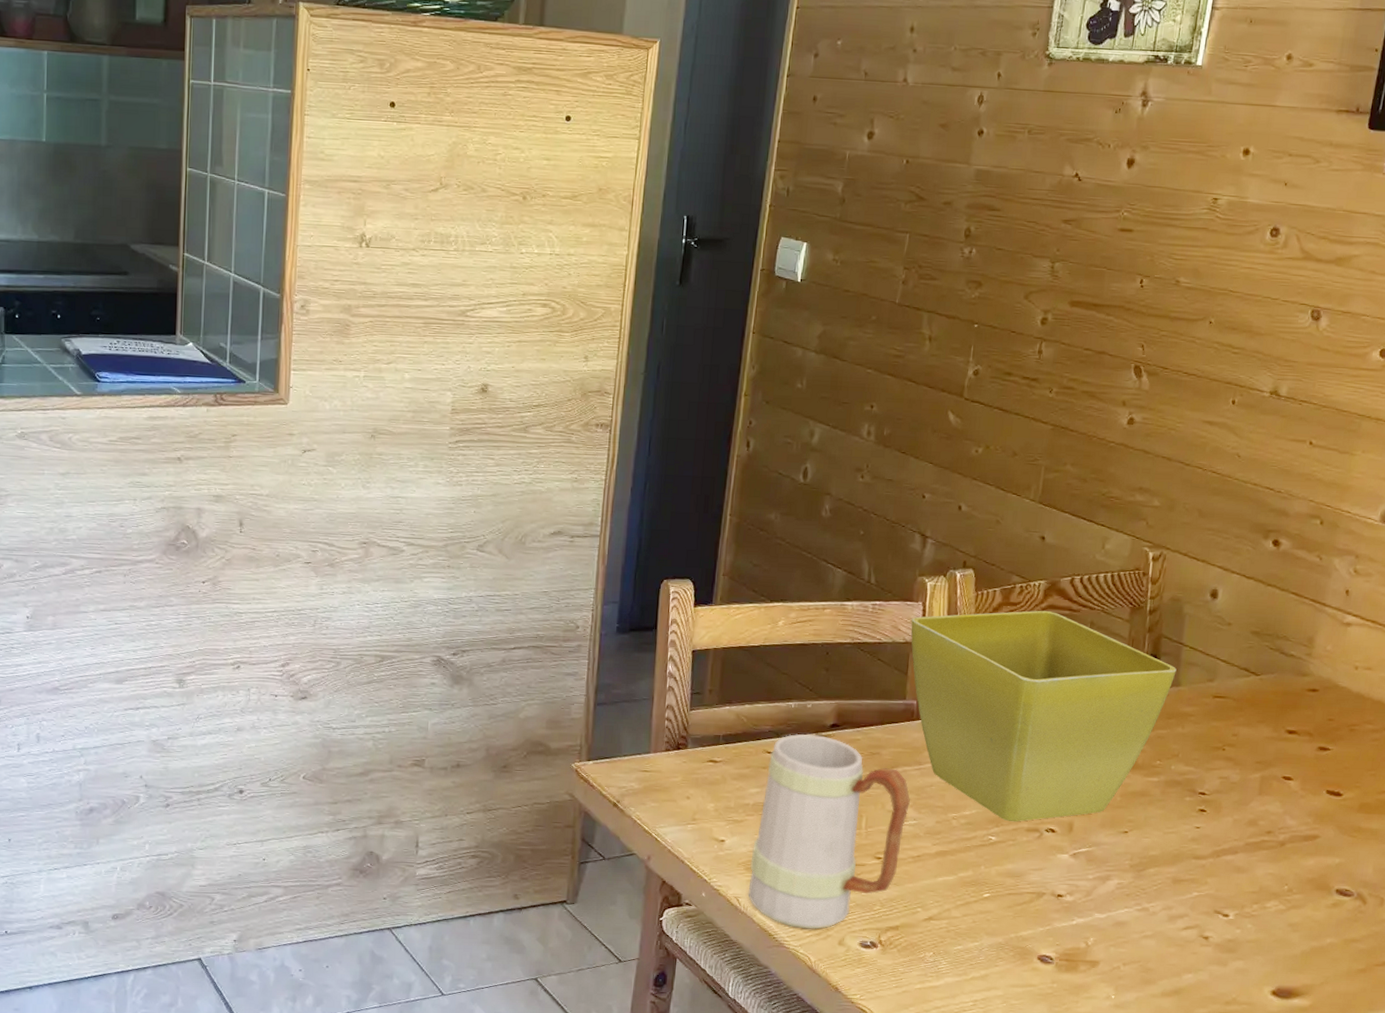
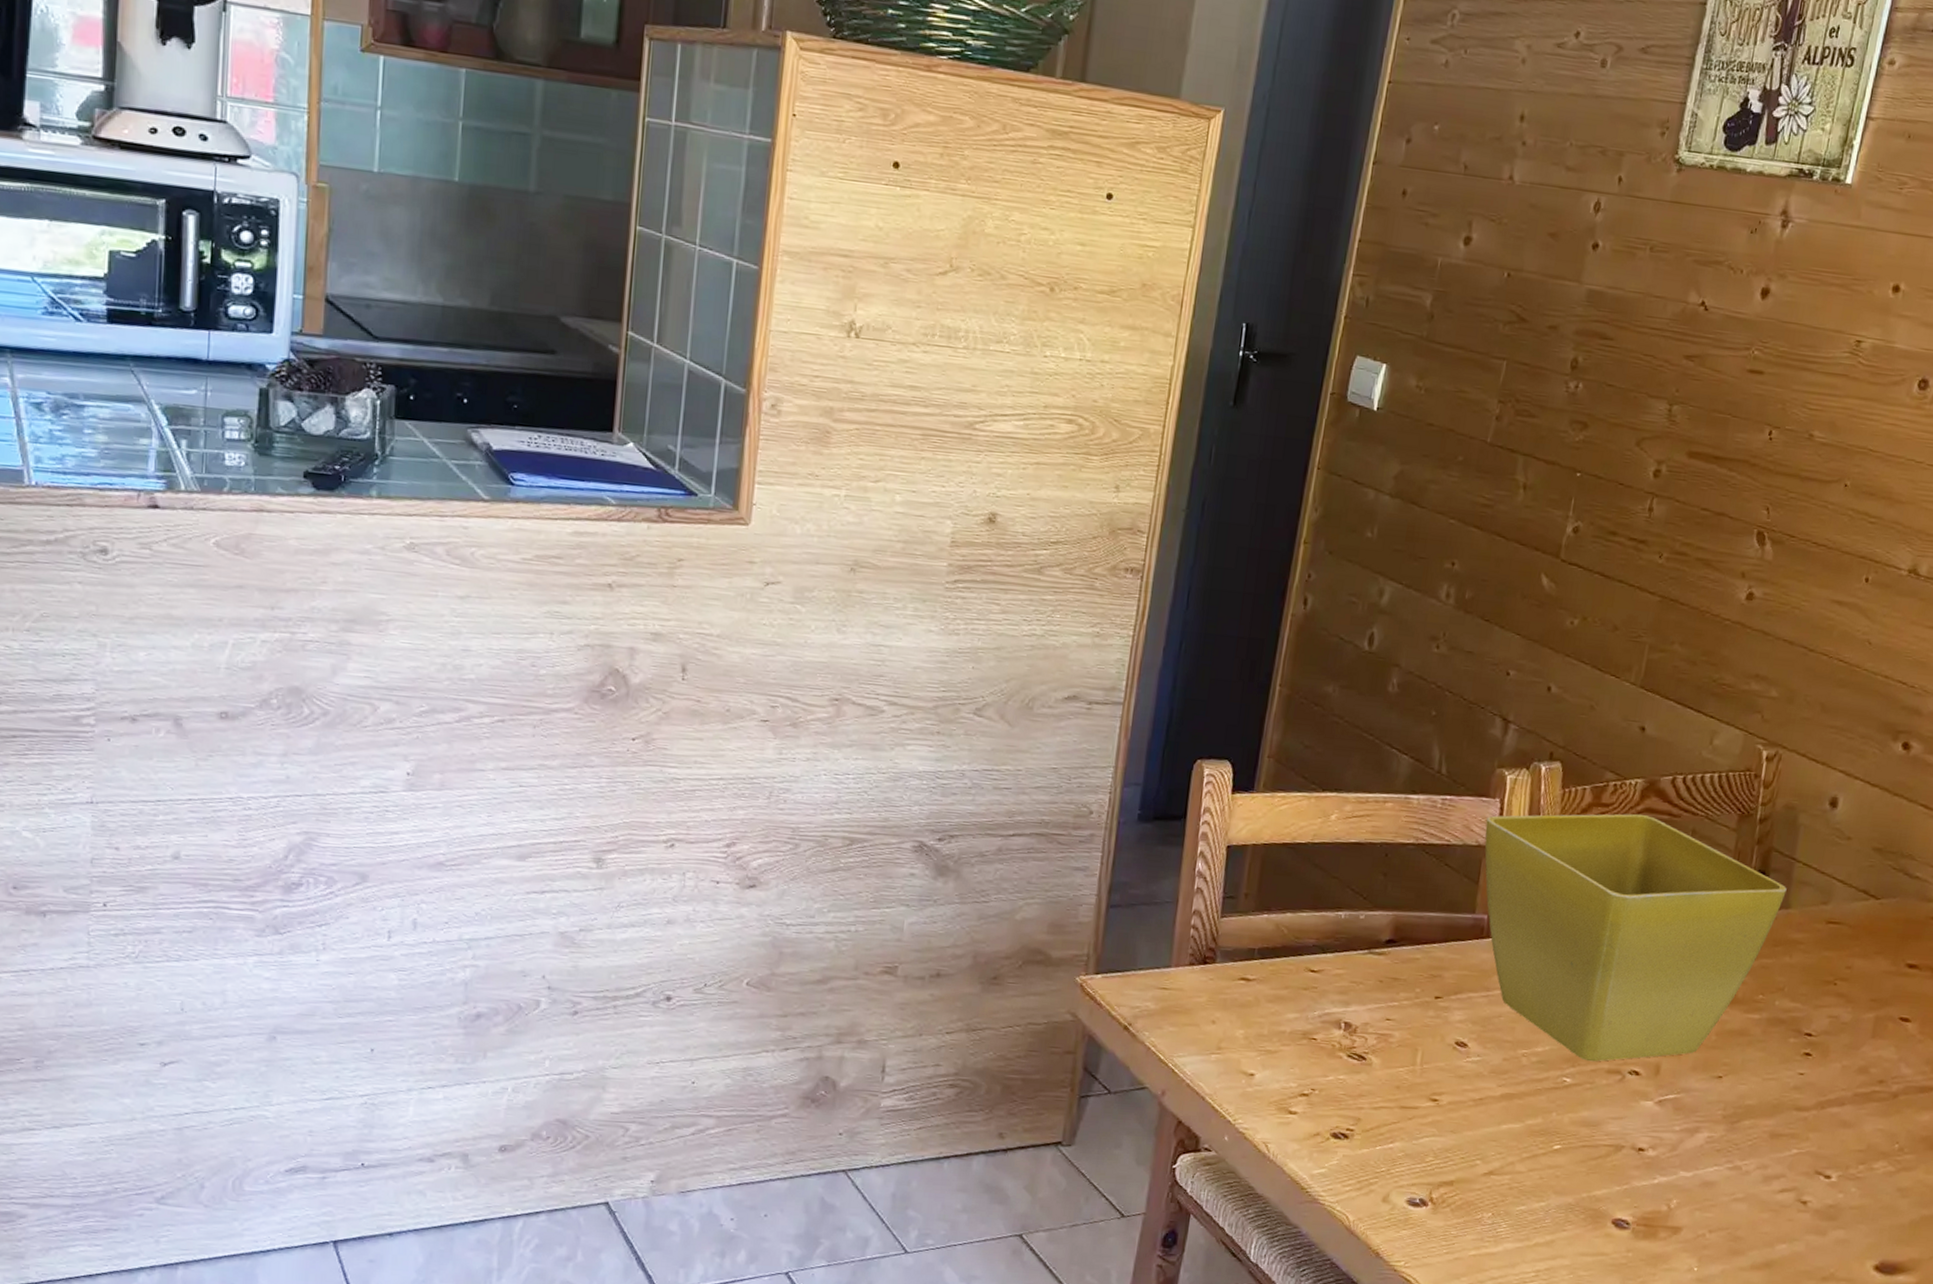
mug: present [748,734,911,929] -> none [1278,950,1475,1183]

